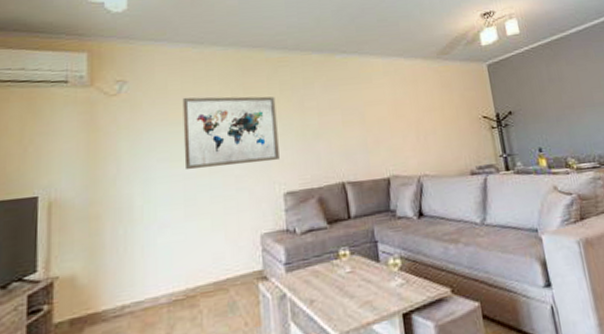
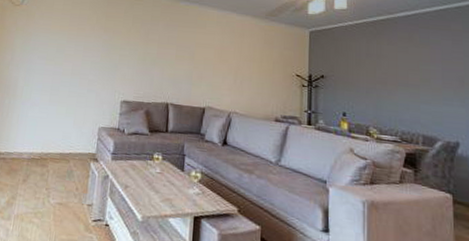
wall art: present [182,96,280,170] -> none [55,15,128,75]

